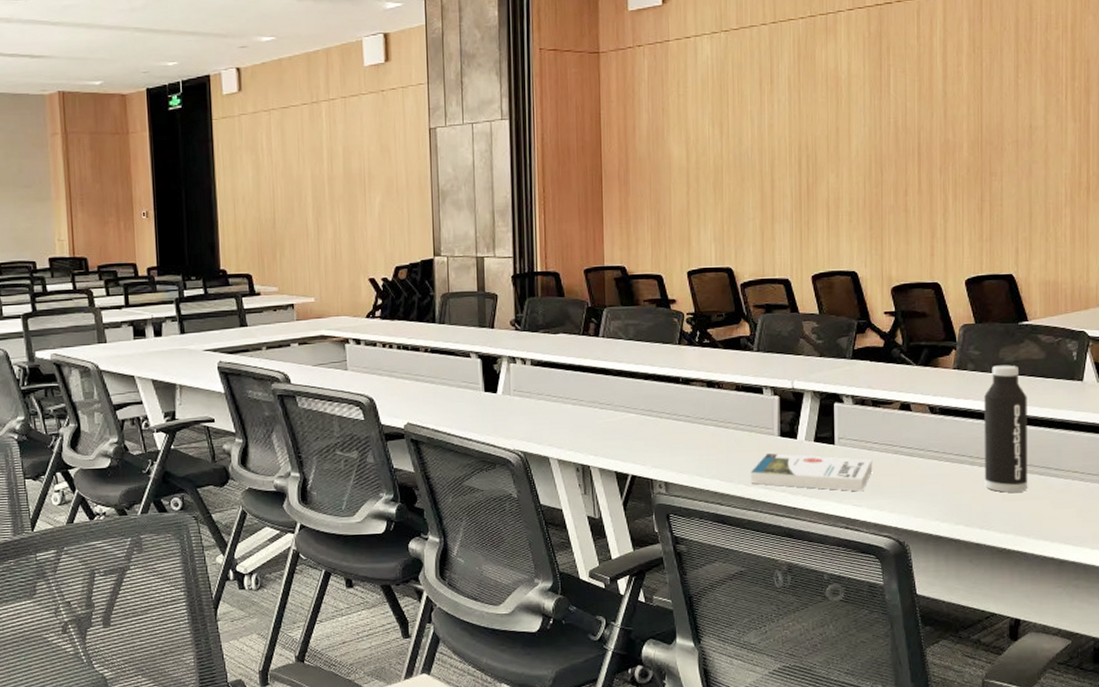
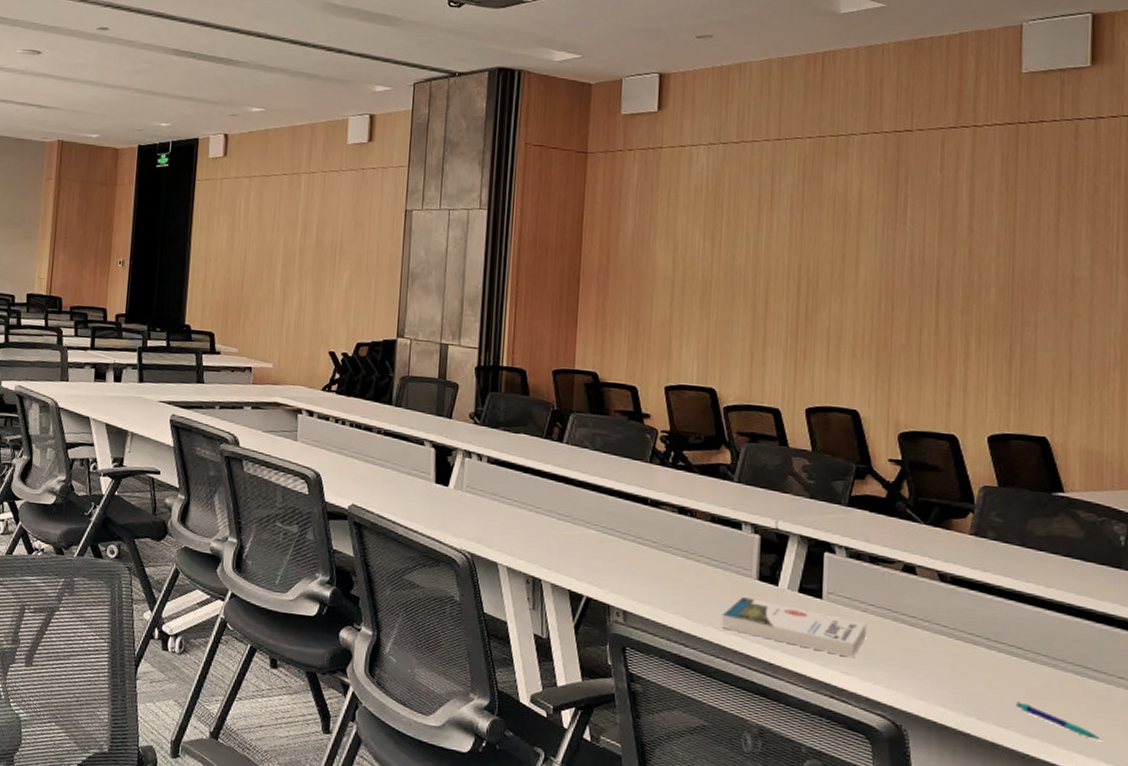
water bottle: present [984,365,1028,493] -> none [1004,537,1061,691]
pen: none [994,505,1061,527] -> present [1015,701,1100,740]

